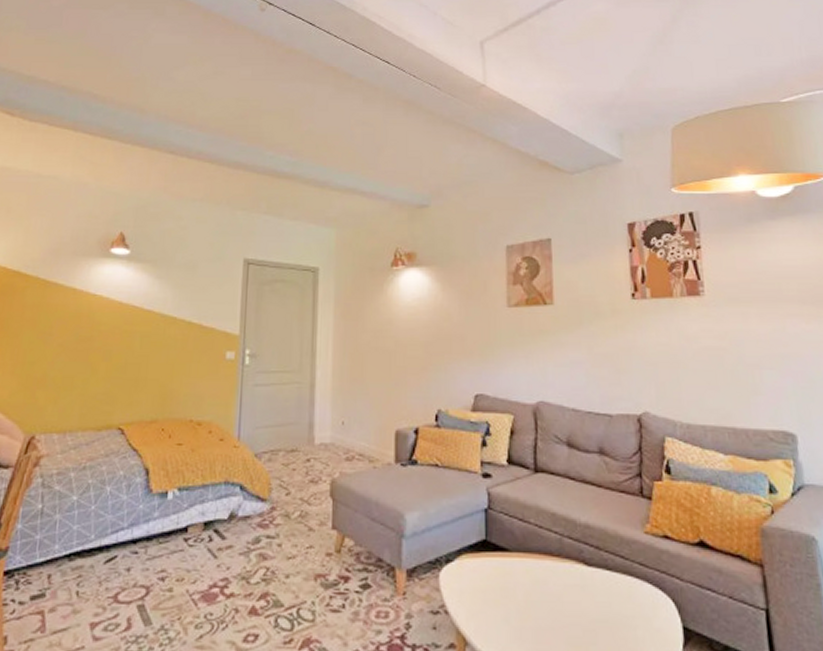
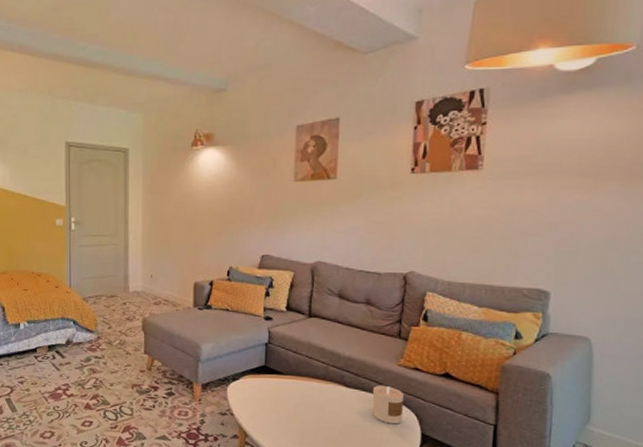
candle: none [618,562,658,616] -> present [372,386,403,424]

